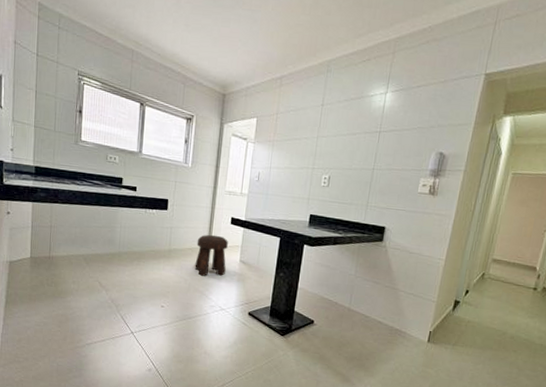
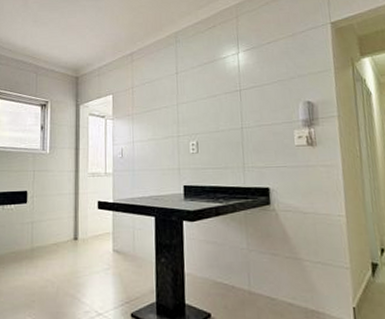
stool: present [194,234,228,276] -> none [62,224,98,275]

